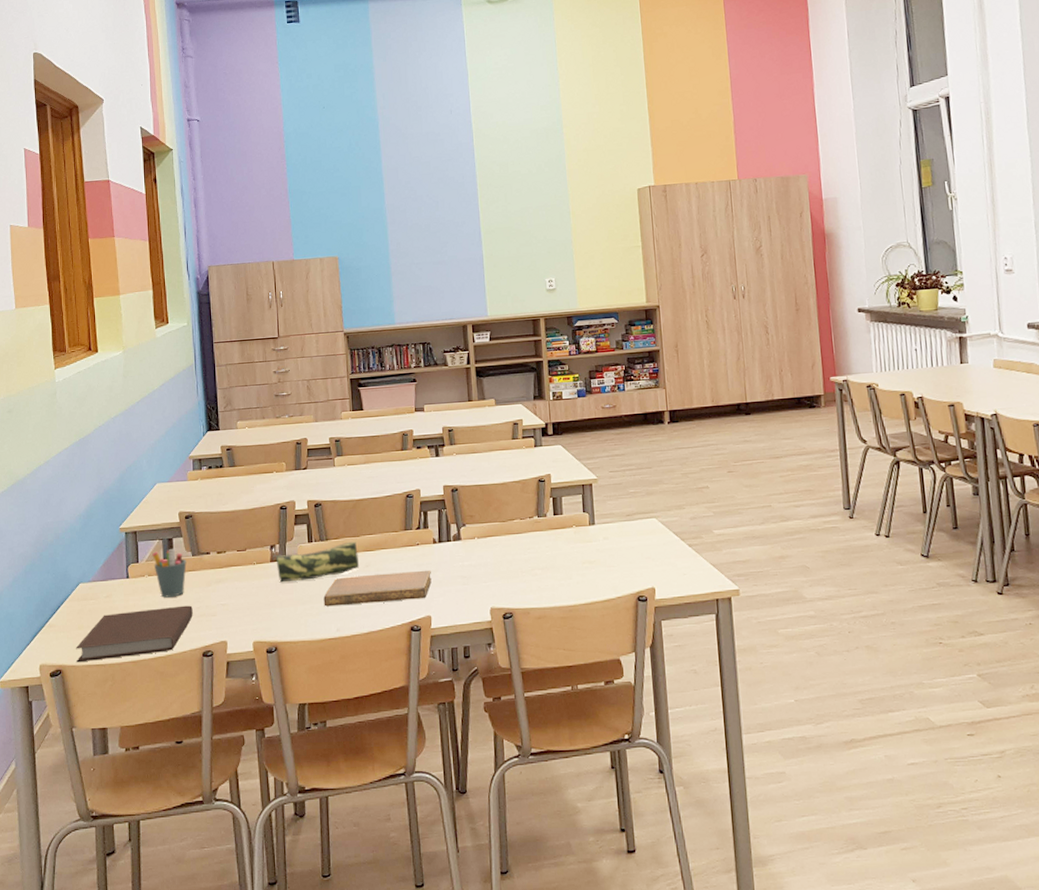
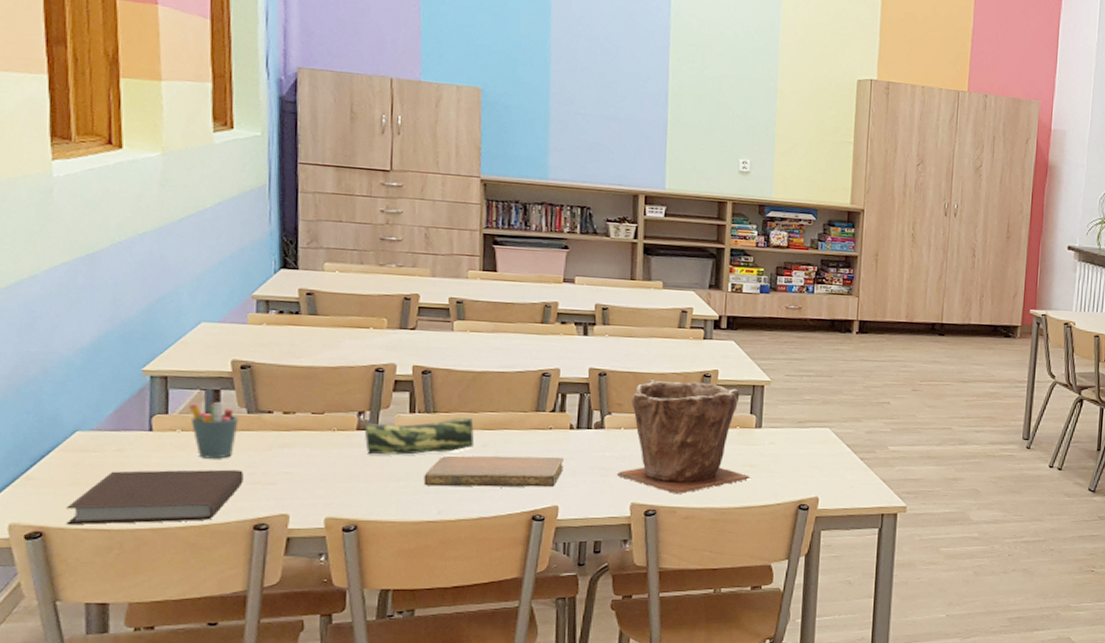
plant pot: none [475,487,591,596] -> present [616,379,751,495]

